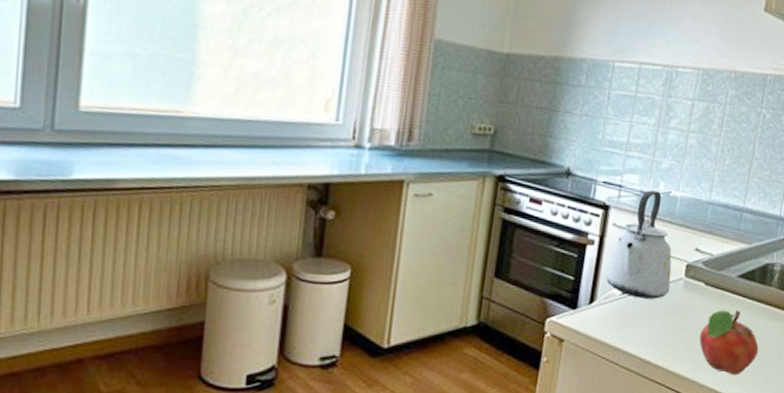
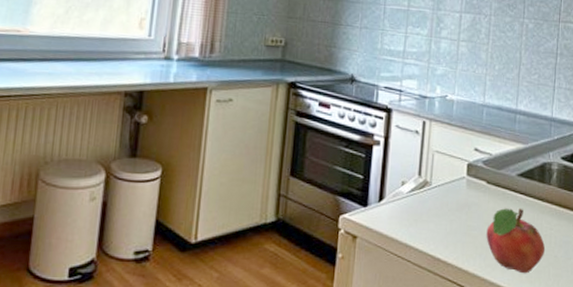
kettle: present [605,190,672,299] -> none [392,94,454,197]

